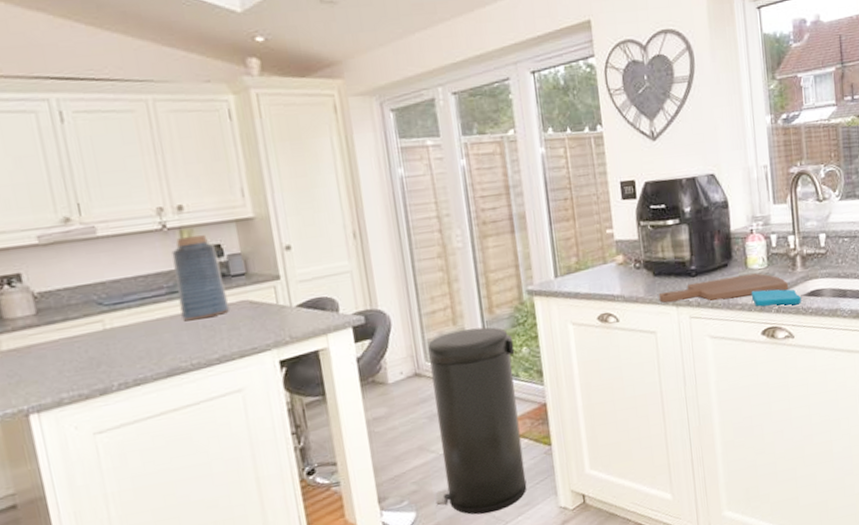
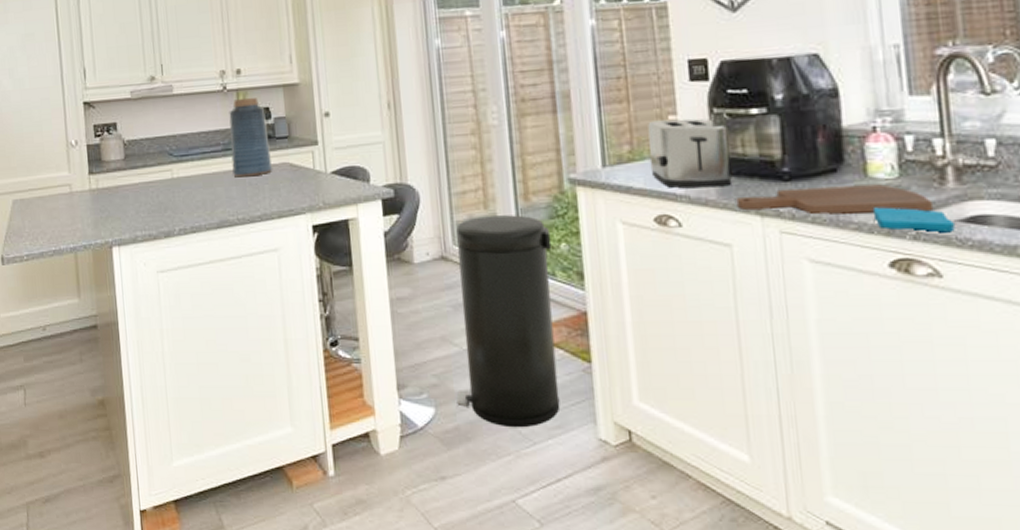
toaster: none [590,230,655,291] -> present [648,118,732,188]

